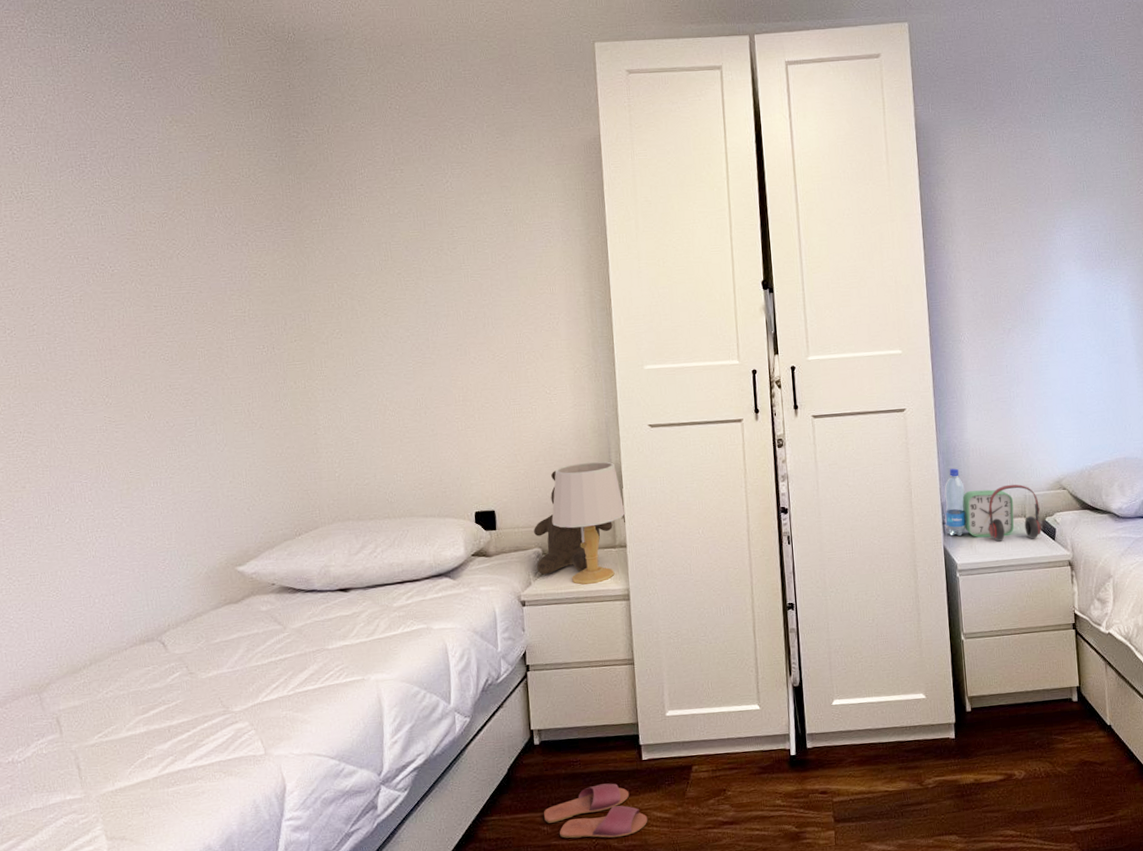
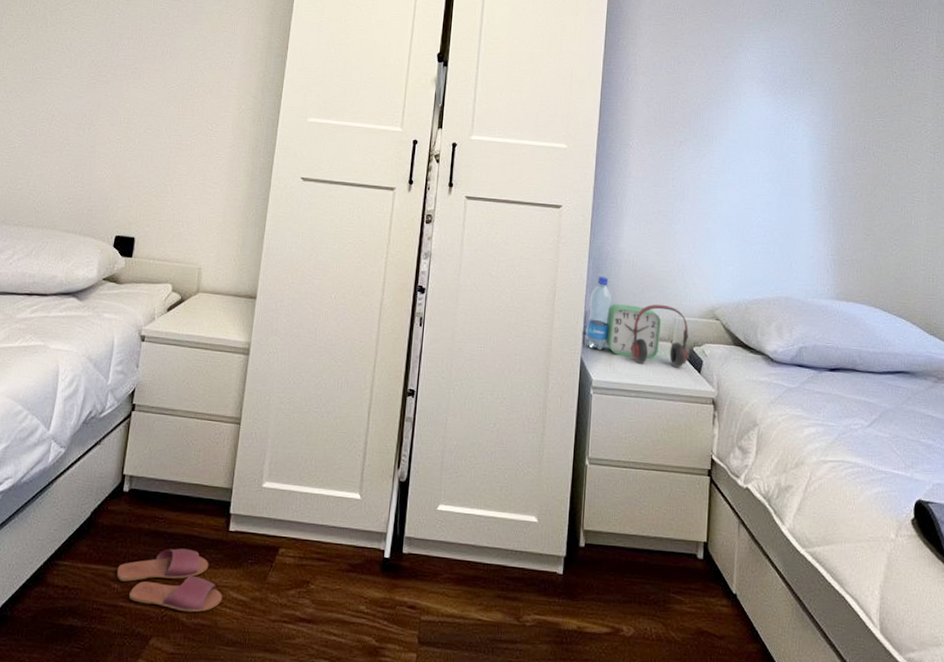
teddy bear: present [534,471,613,575] -> none [163,208,247,317]
table lamp: present [552,461,626,585] -> none [187,204,262,331]

